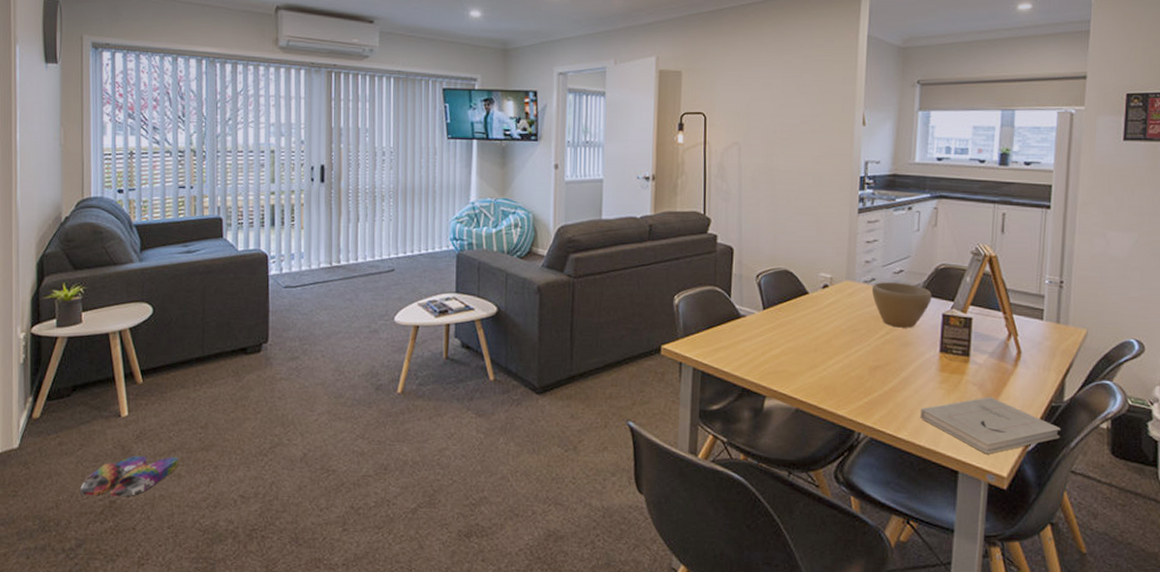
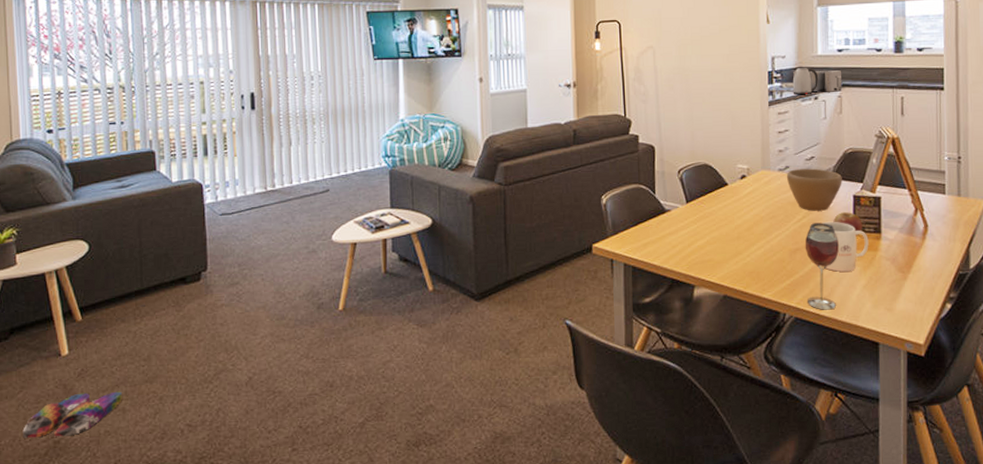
kettle: none [885,174,914,205] -> present [792,67,818,96]
wineglass: none [885,340,924,433] -> present [804,222,840,310]
toaster: none [905,178,940,204] -> present [809,70,843,93]
mug: none [906,339,956,394] -> present [821,221,869,272]
fruit: none [919,331,950,358] -> present [833,212,863,237]
book: present [920,397,1060,454] -> none [840,270,969,324]

